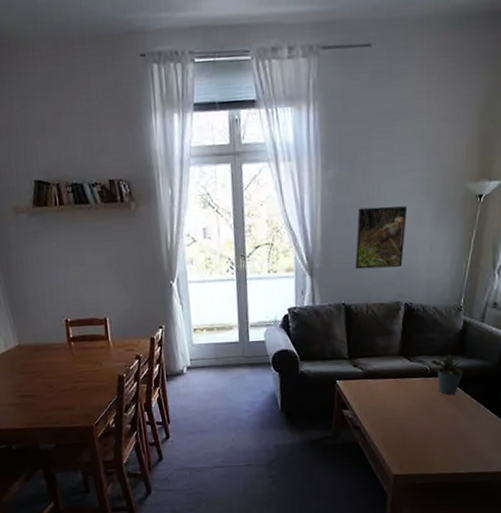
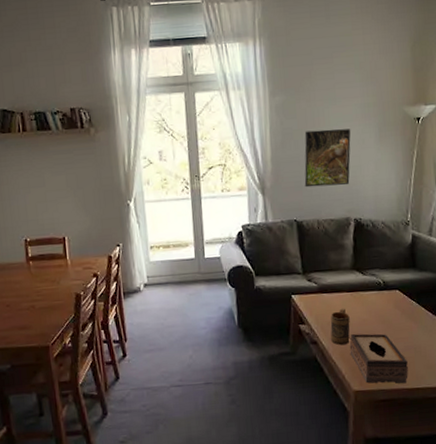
mug: none [373,394,394,431] -> present [330,308,350,346]
tissue box: none [391,419,449,469] -> present [349,333,408,384]
potted plant: present [430,353,463,395] -> none [383,267,416,308]

